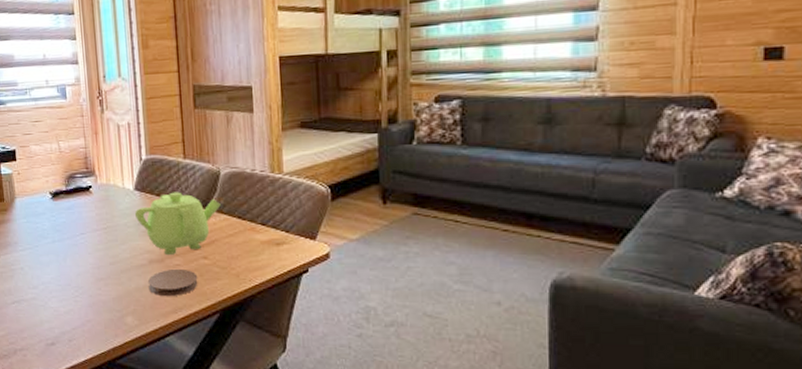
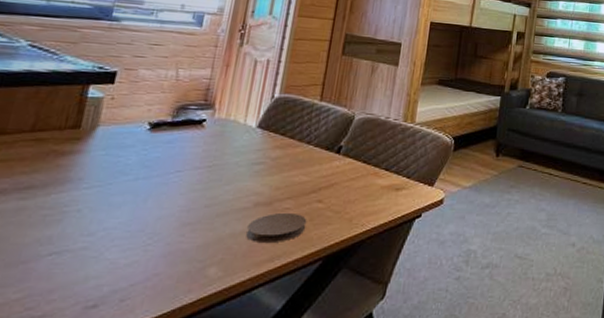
teapot: present [134,192,221,255] -> none [250,132,349,197]

